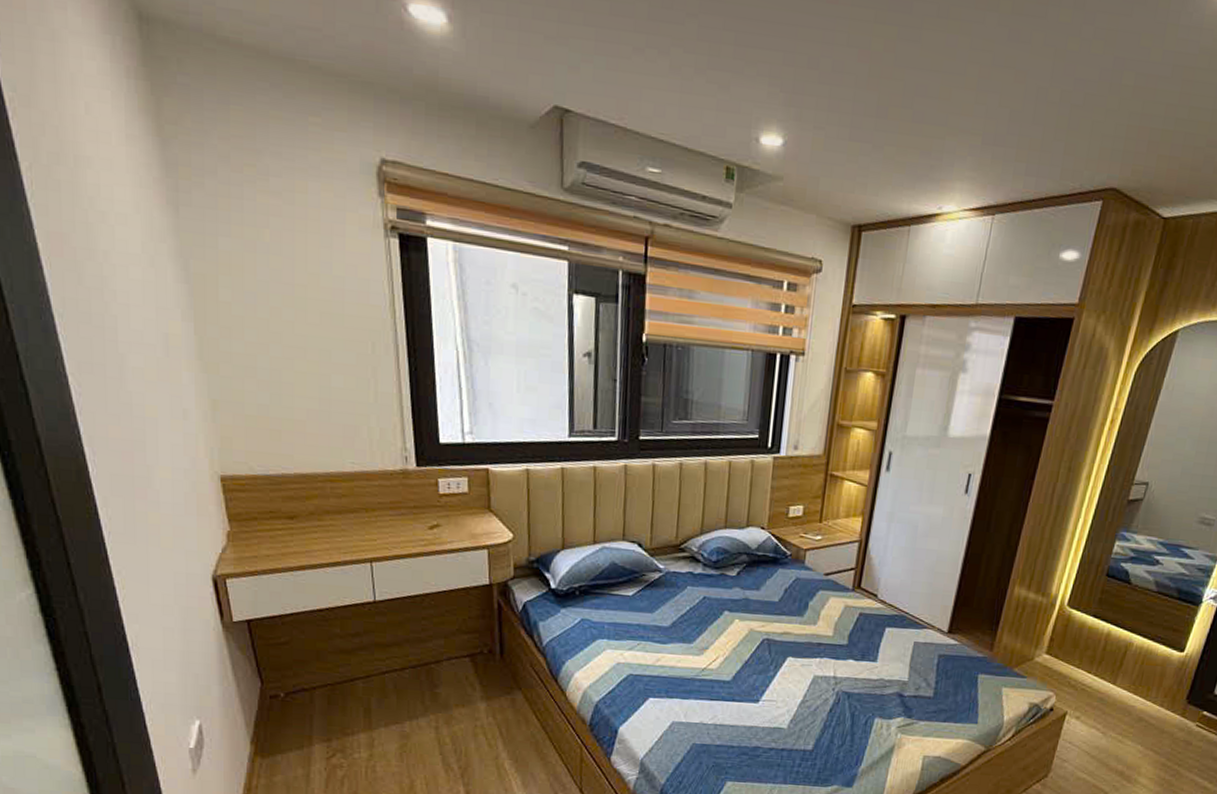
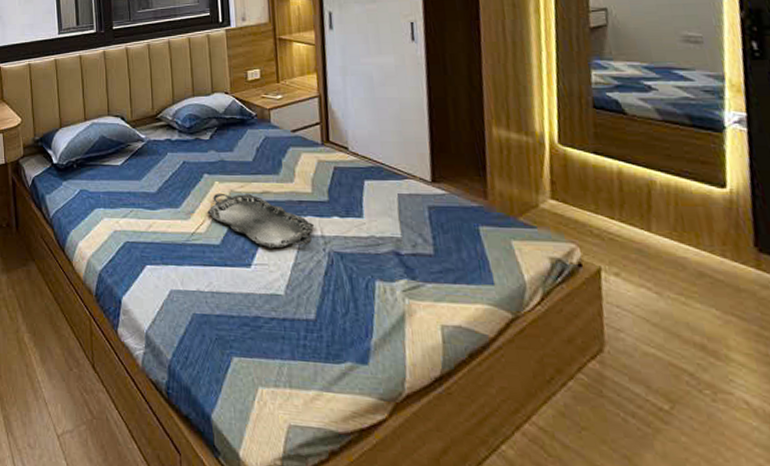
serving tray: none [722,631,829,686] -> present [207,193,315,248]

